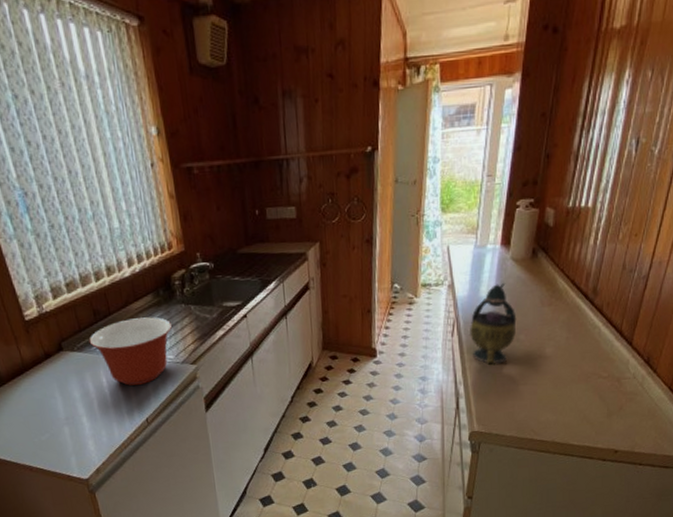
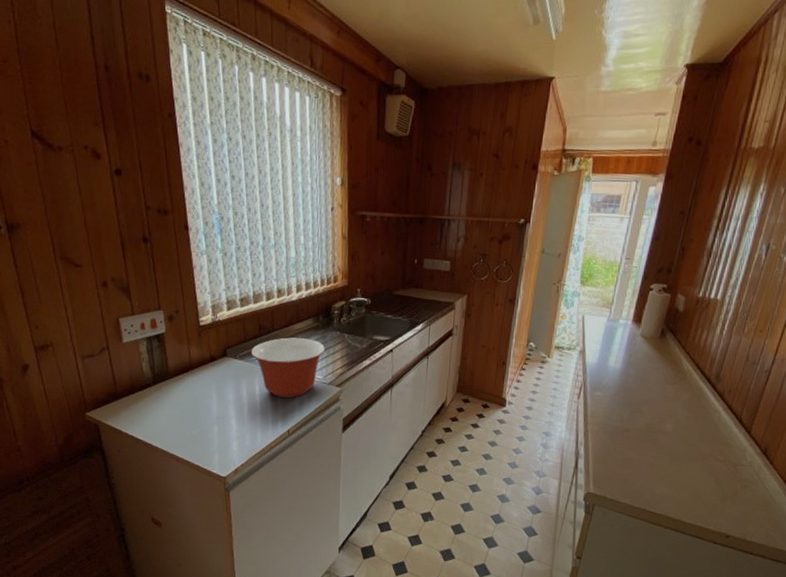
teapot: present [470,283,517,366] -> none [595,356,641,432]

